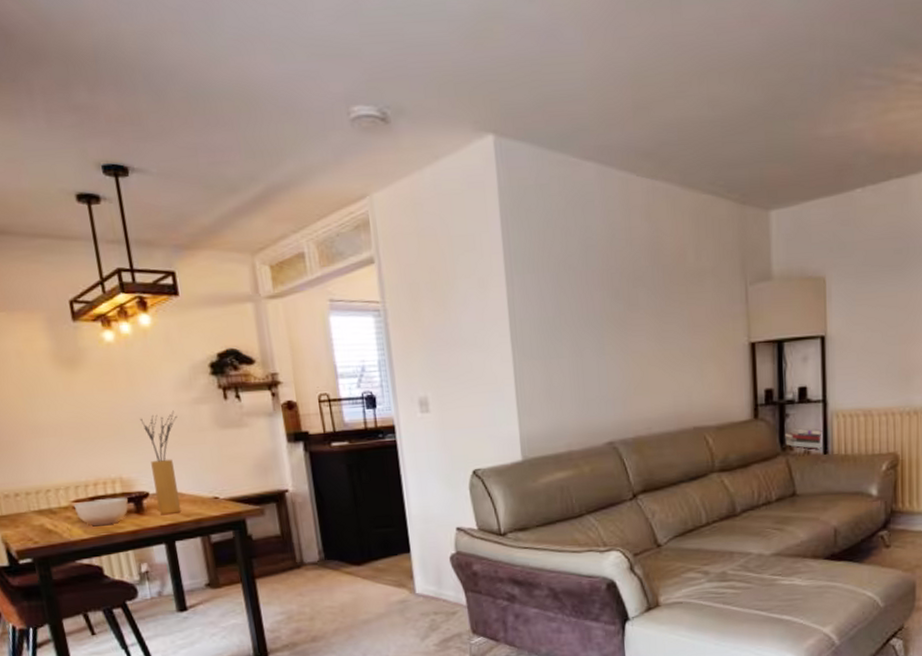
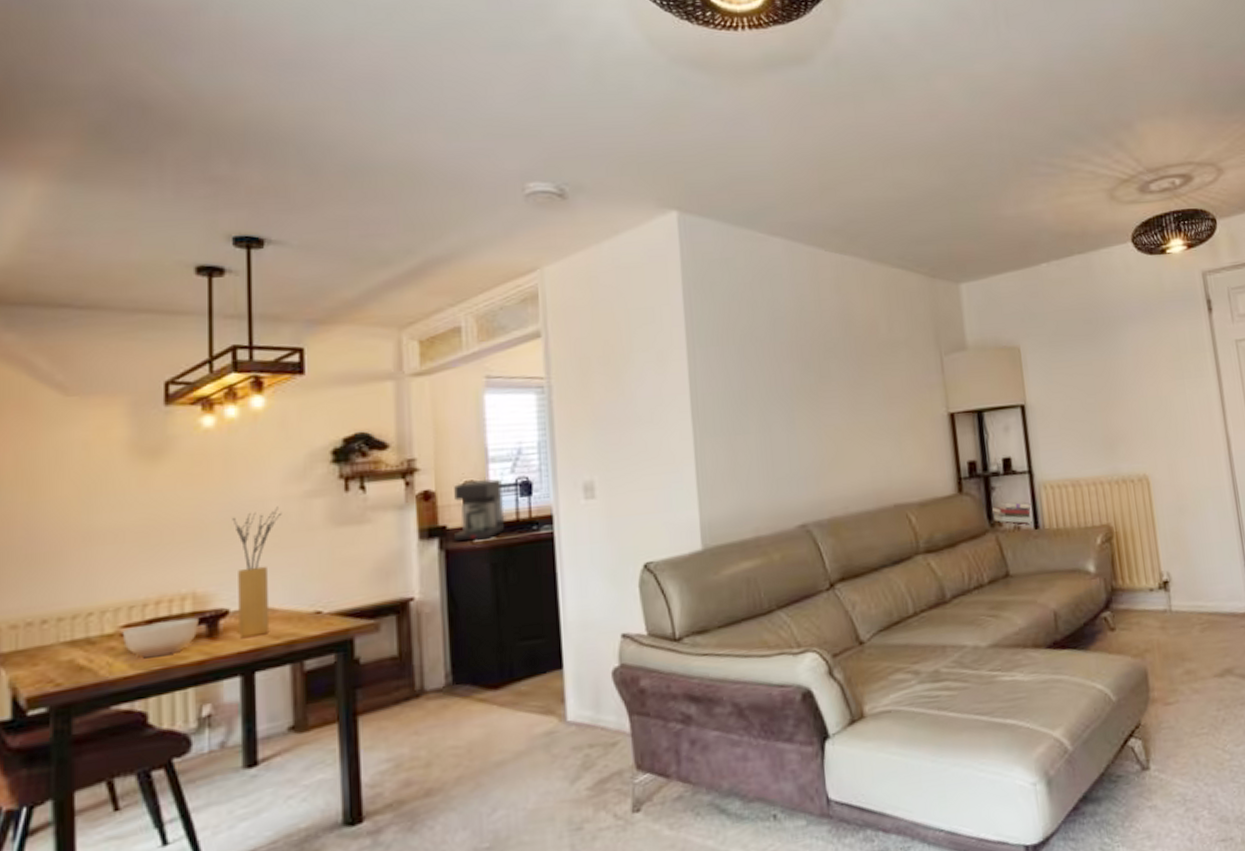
coffee maker: none [311,392,356,446] -> present [453,478,505,542]

